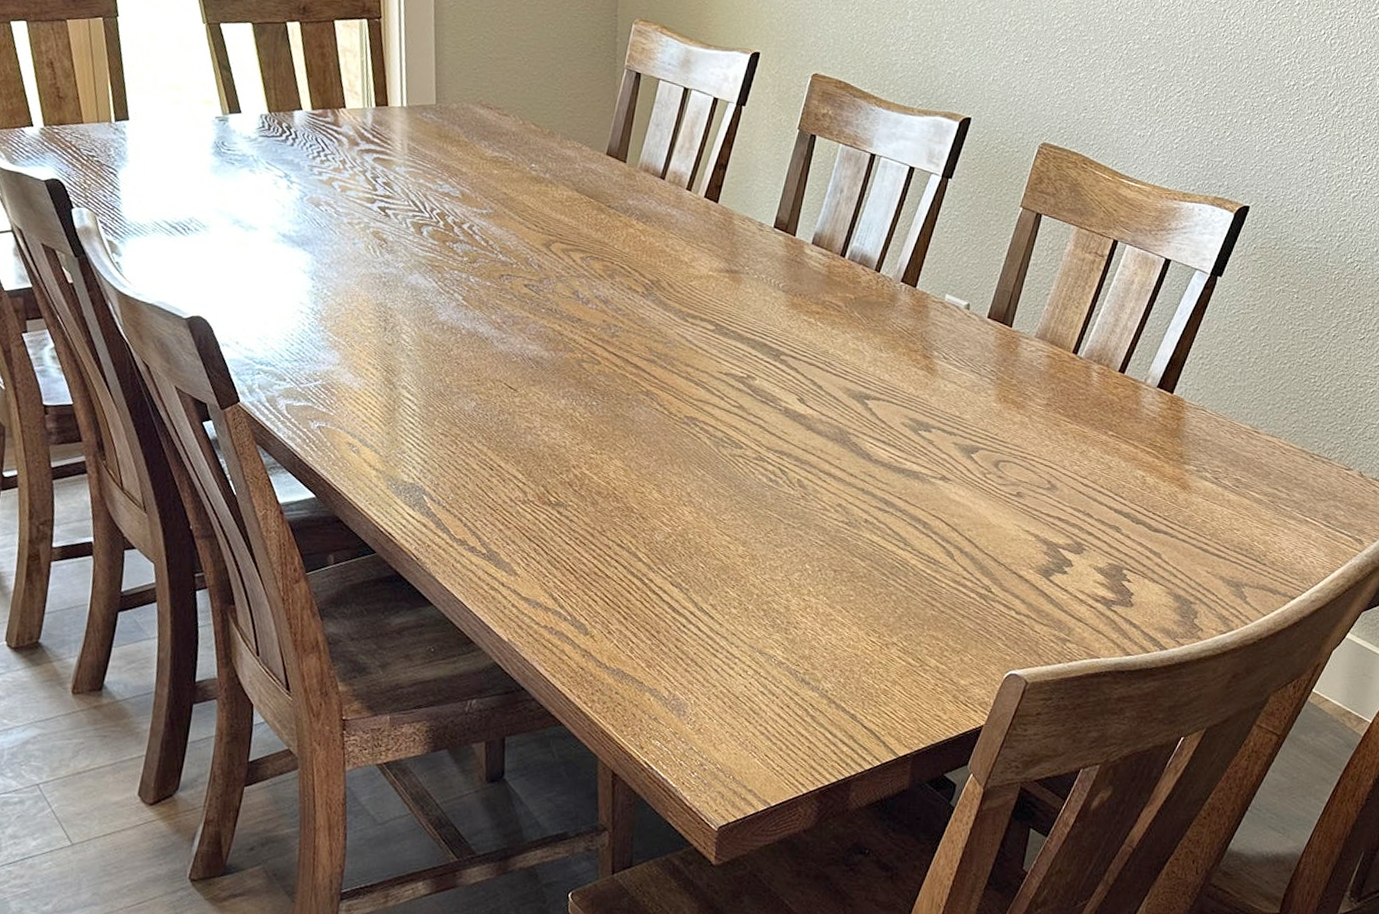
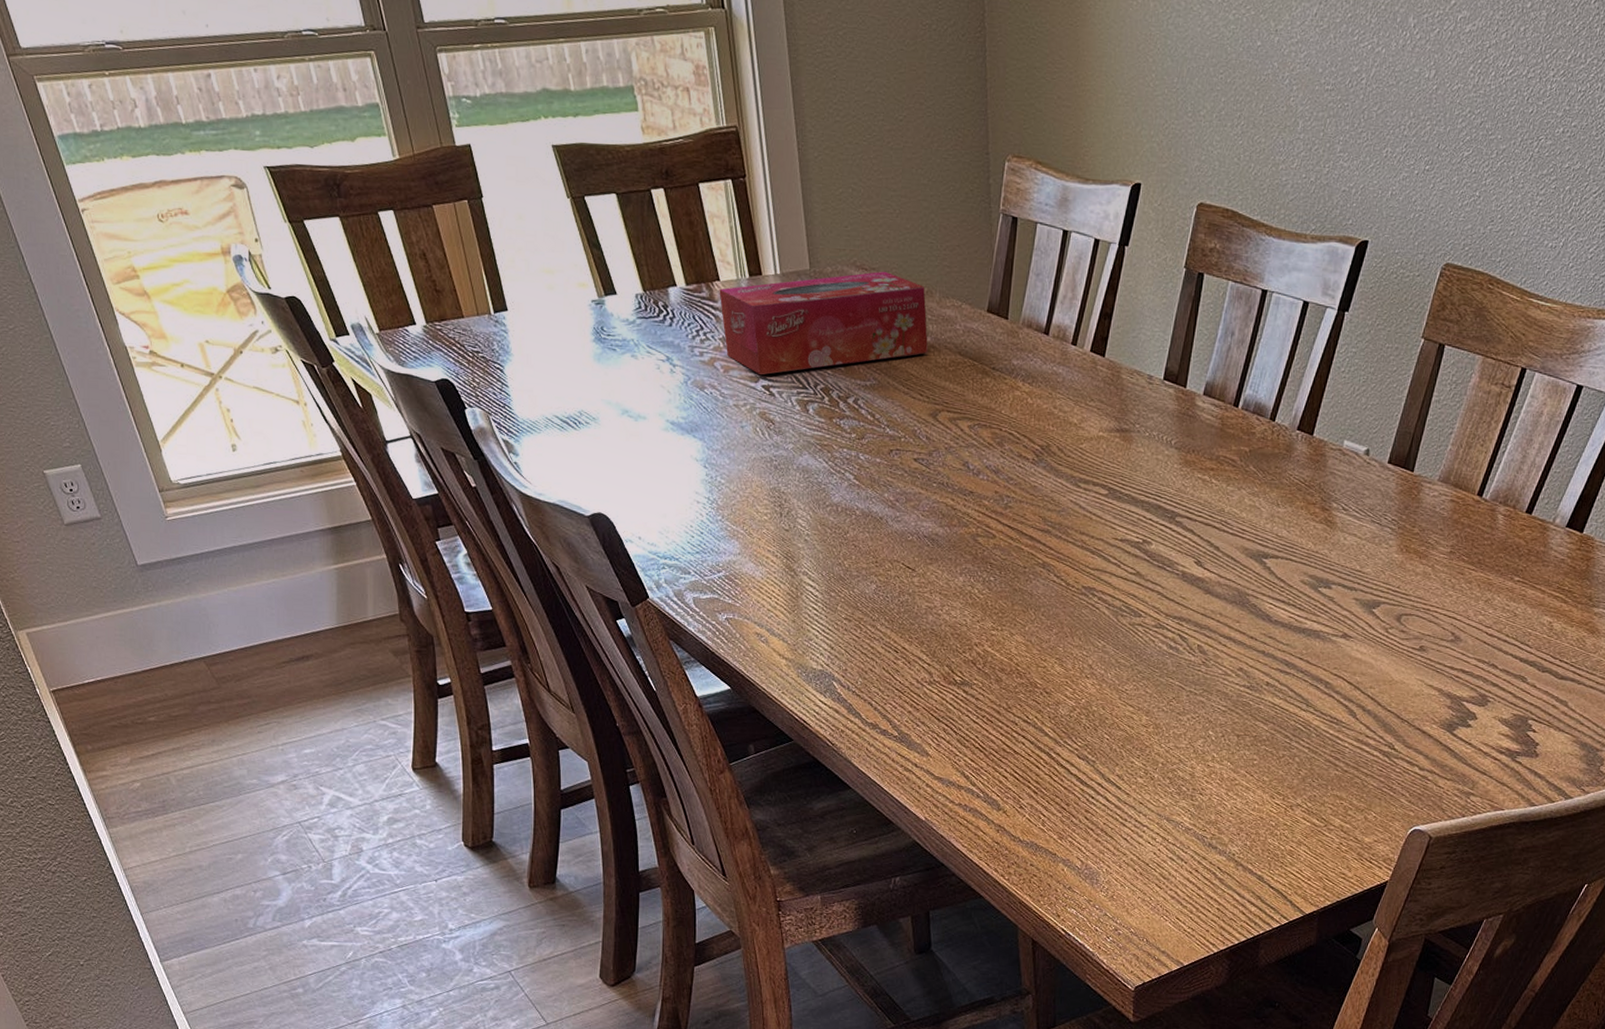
tissue box: none [343,111,548,197] -> present [719,271,929,376]

